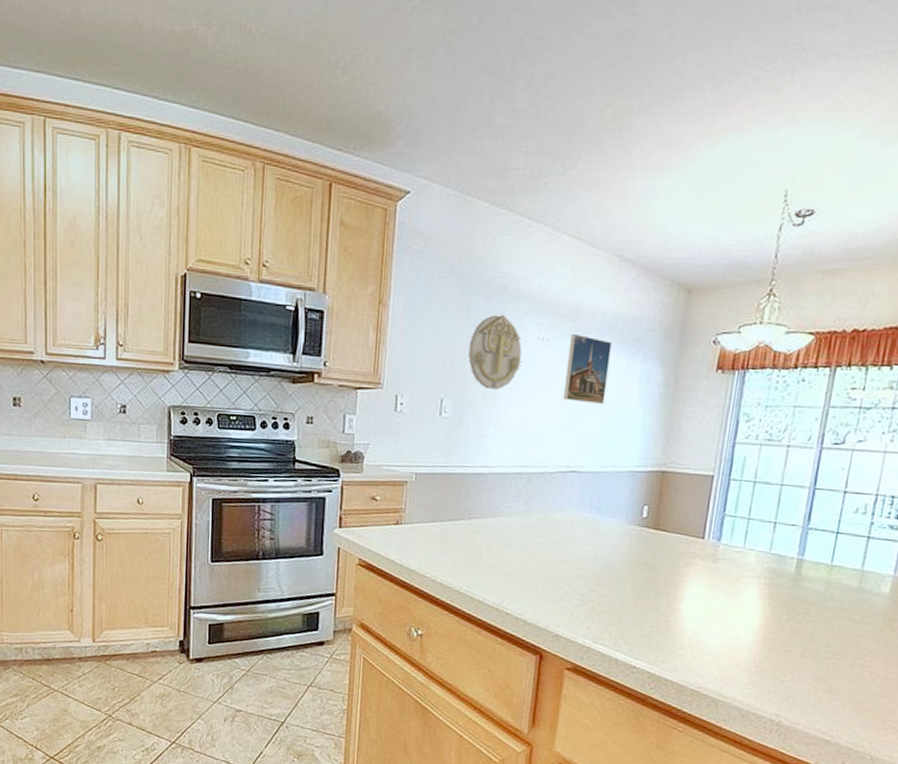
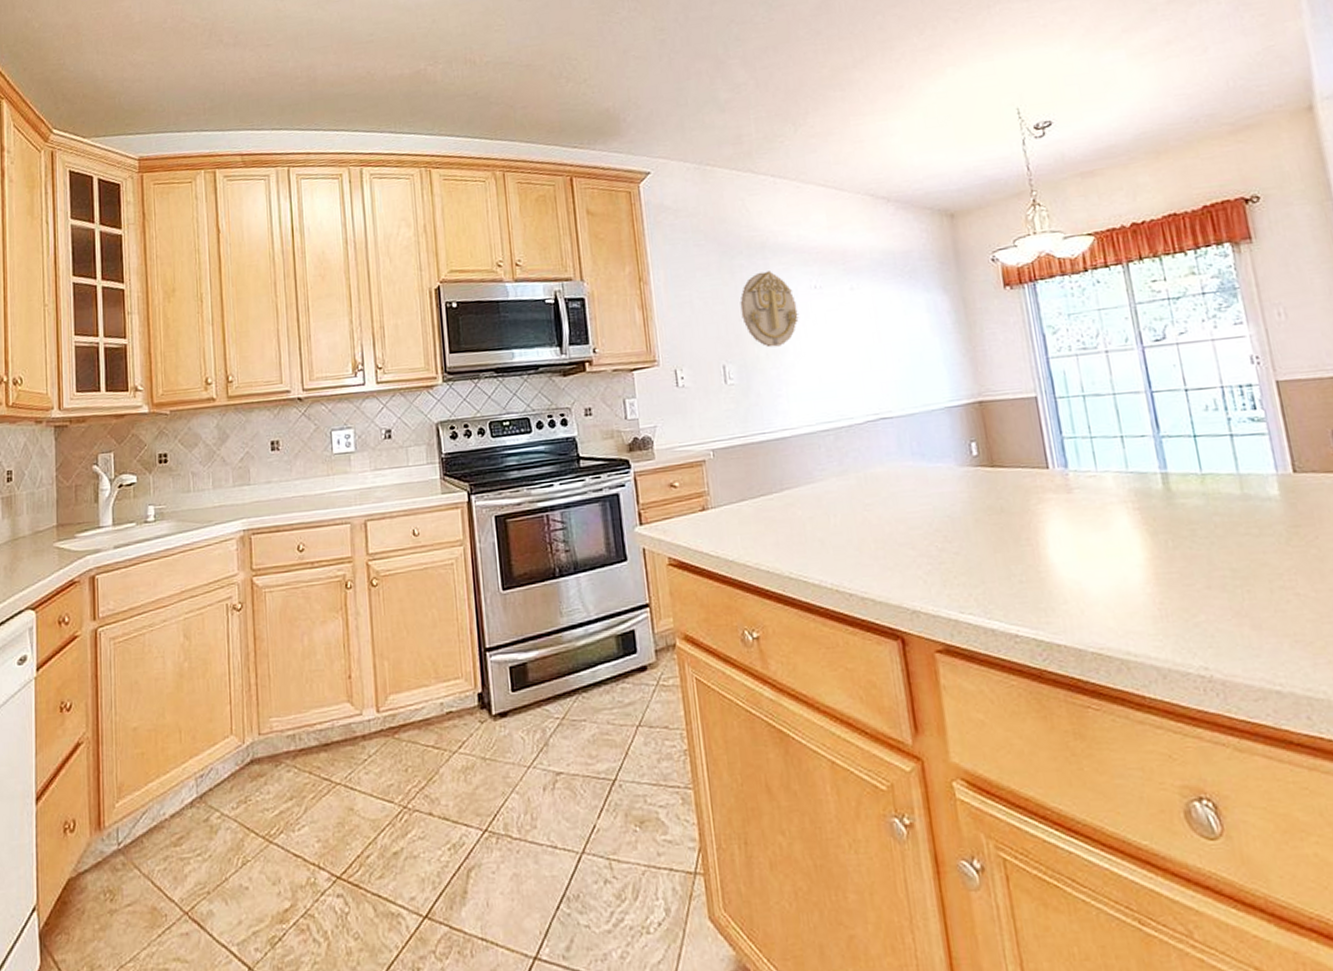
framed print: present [563,333,612,404] -> none [842,276,897,345]

